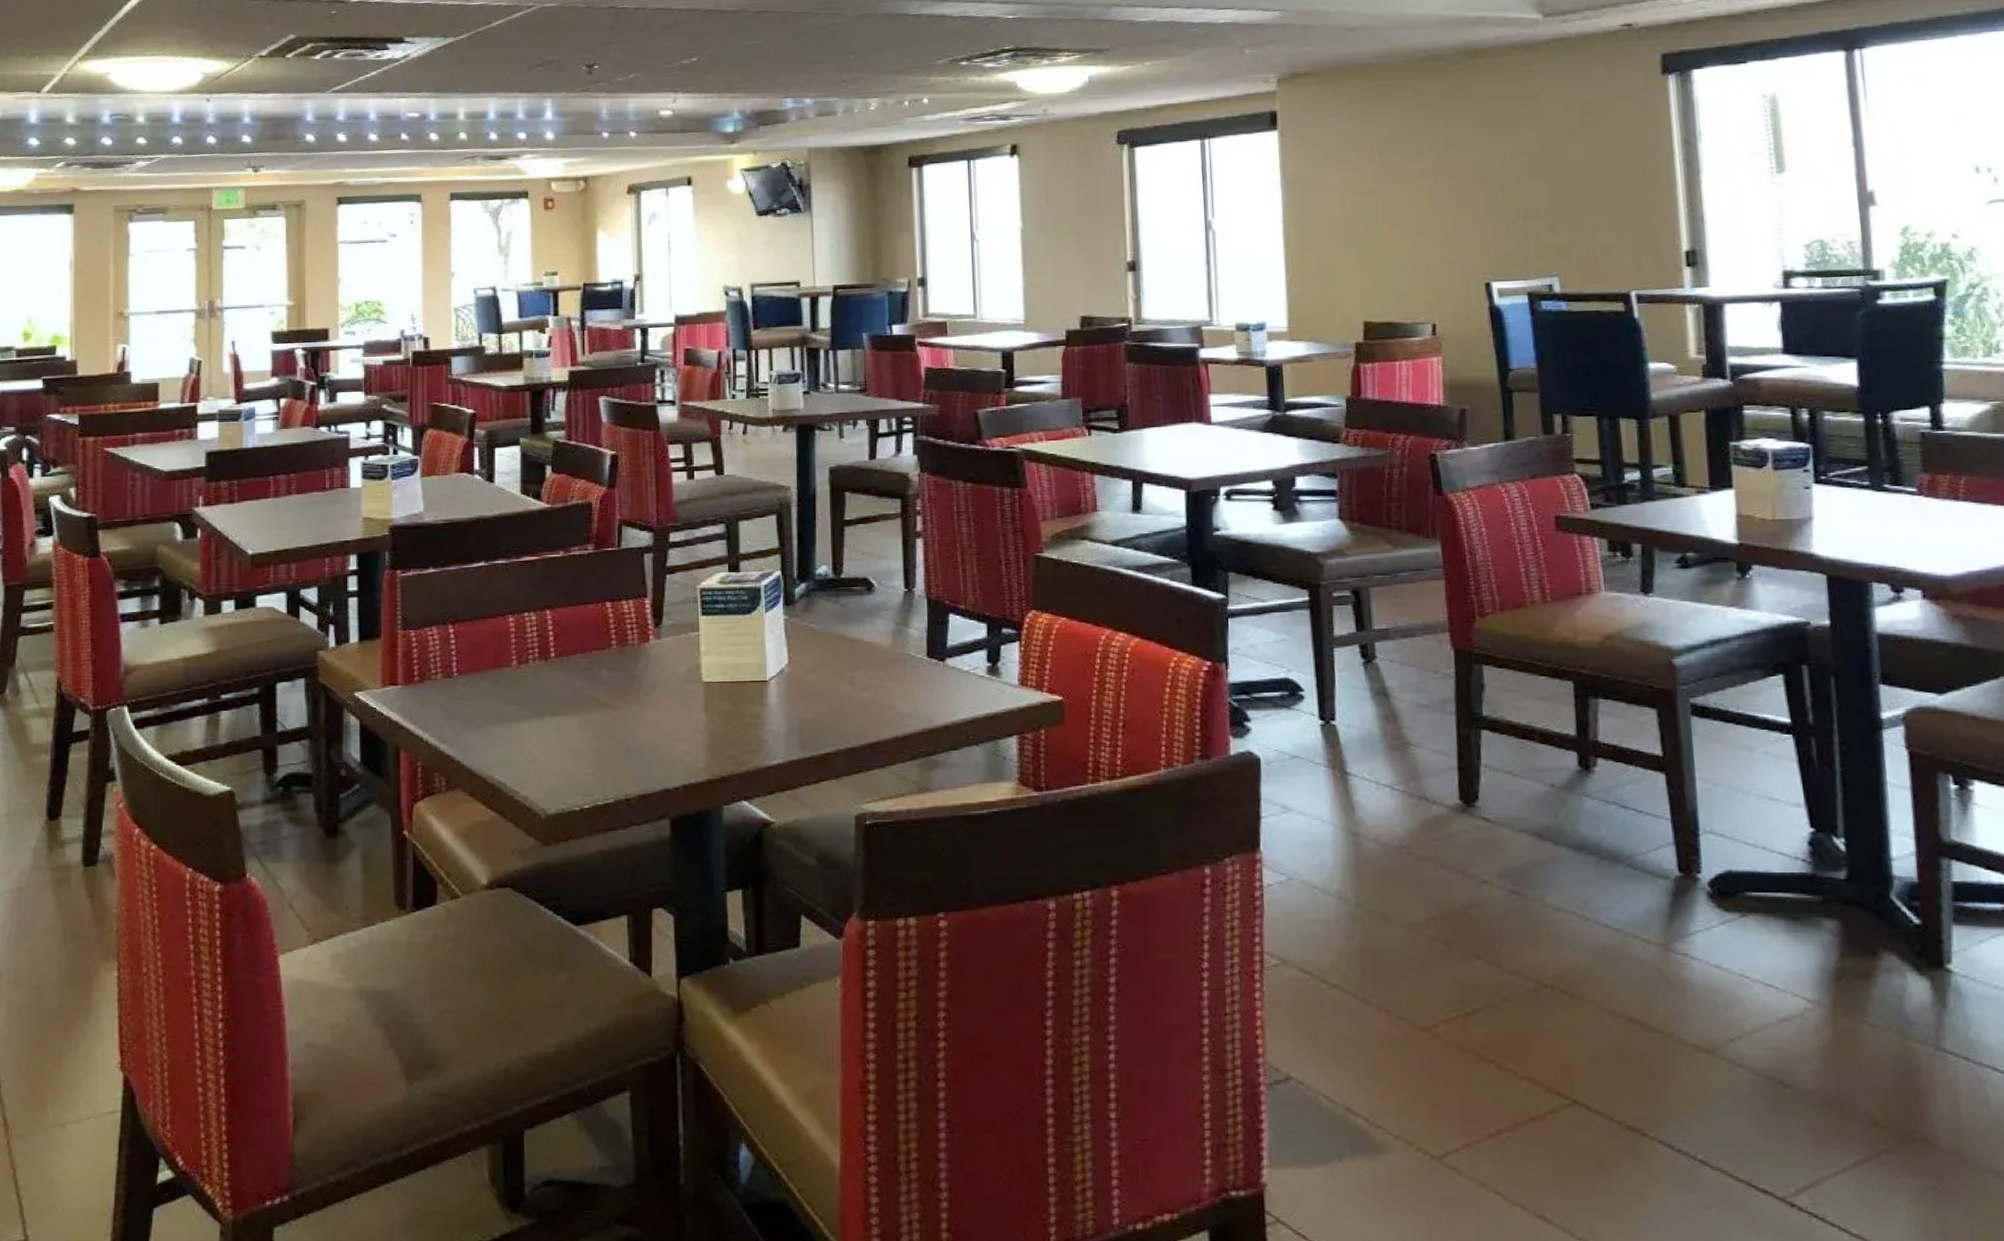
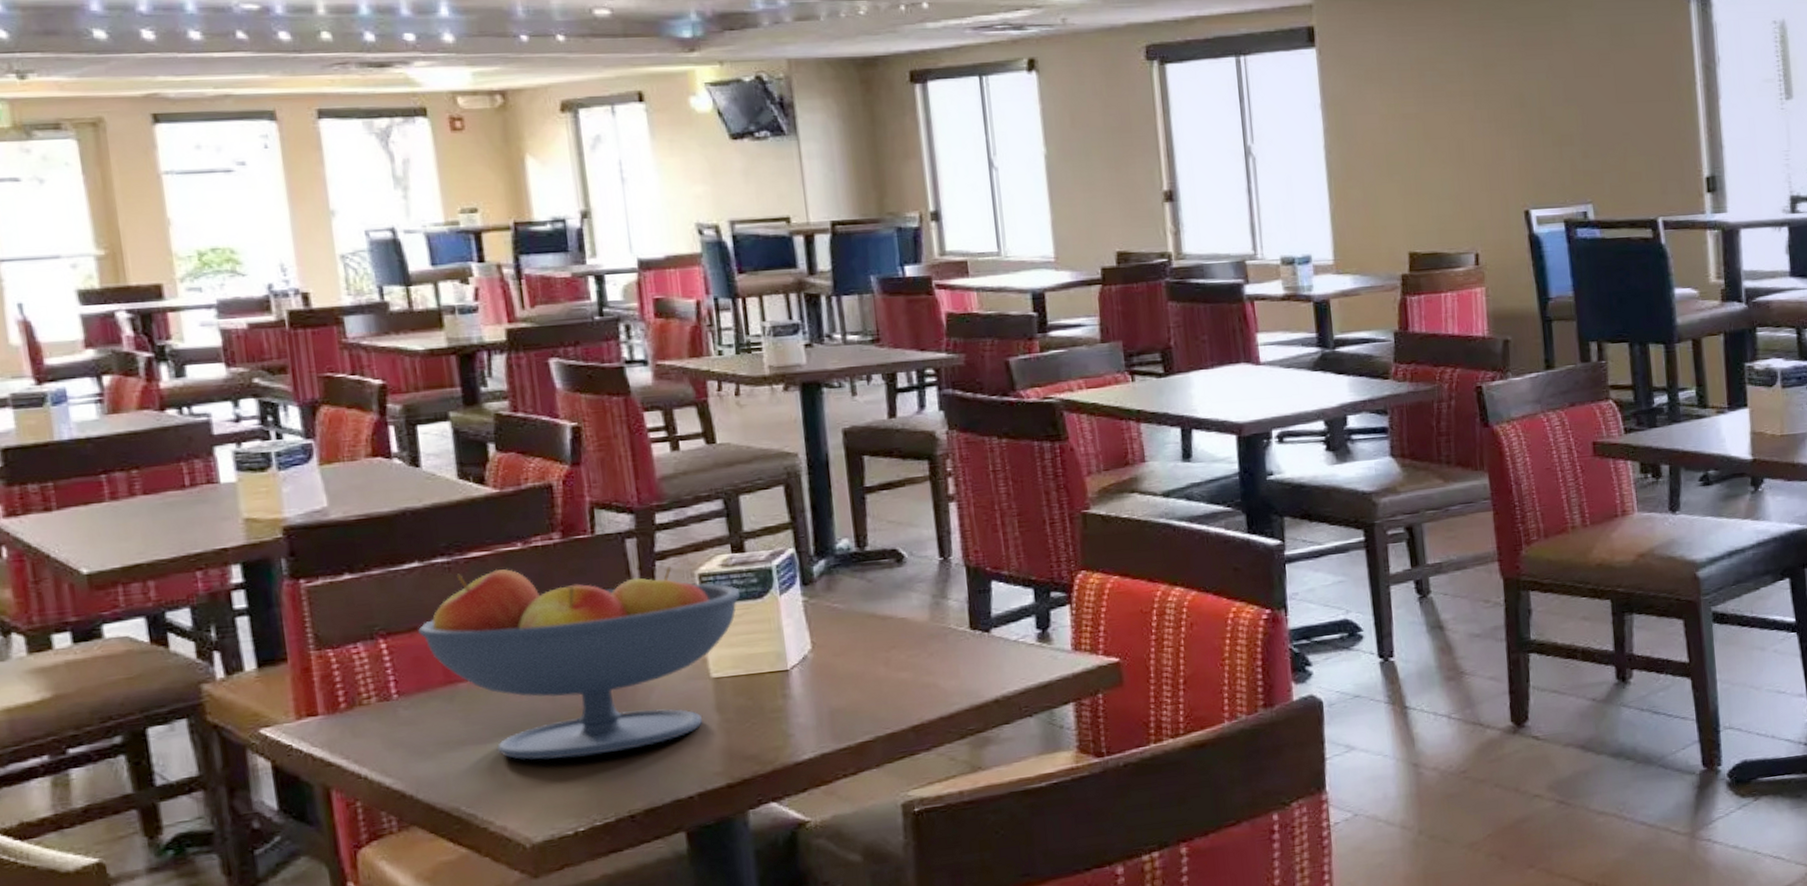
fruit bowl: none [478,572,733,742] -> present [418,566,741,760]

